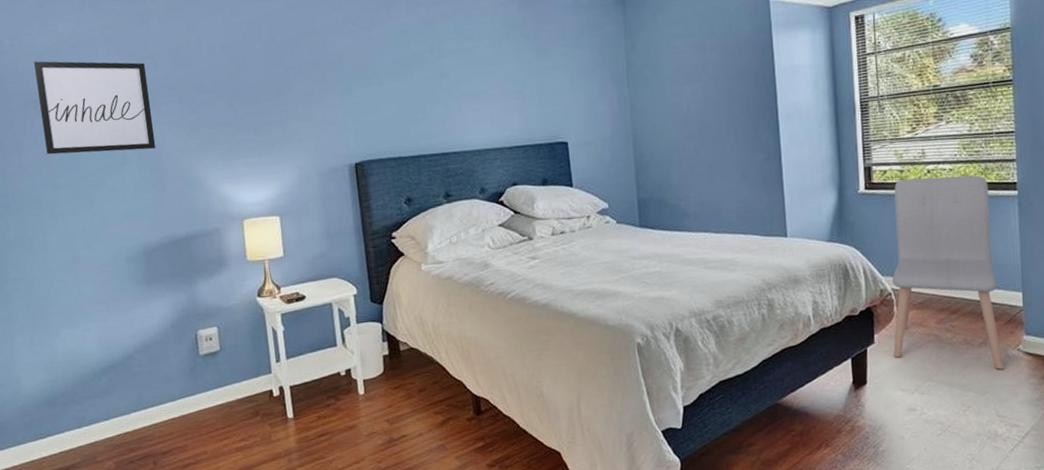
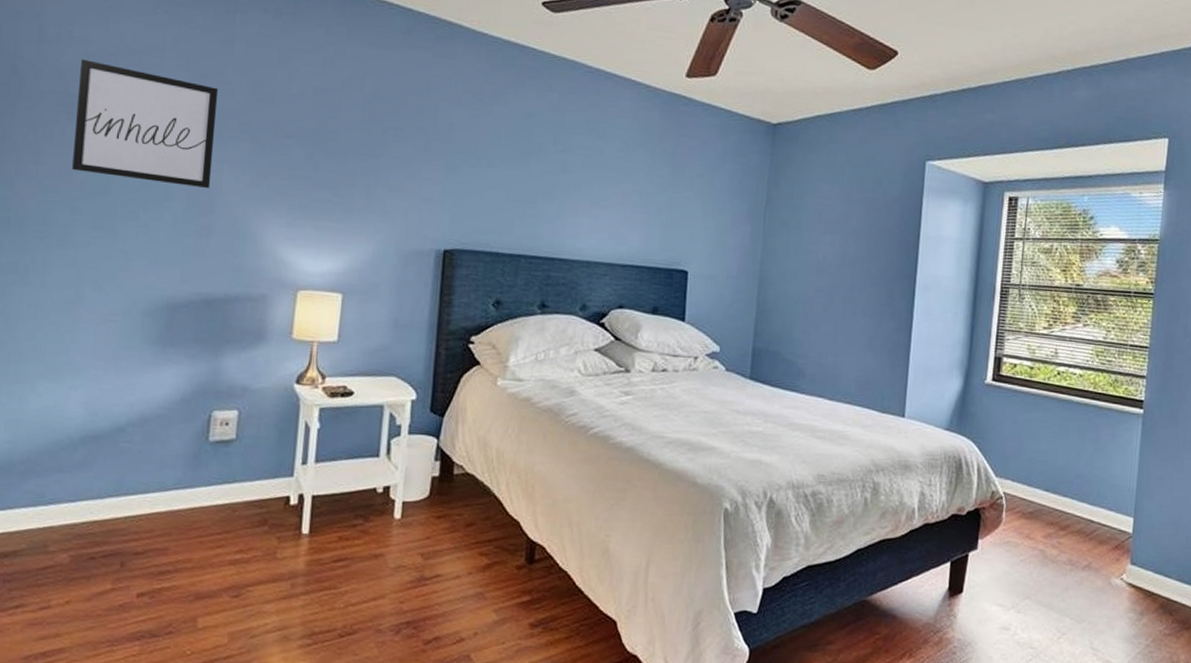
chair: present [891,175,1004,369] -> none [995,377,1116,598]

